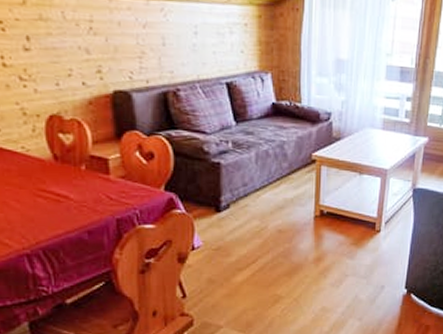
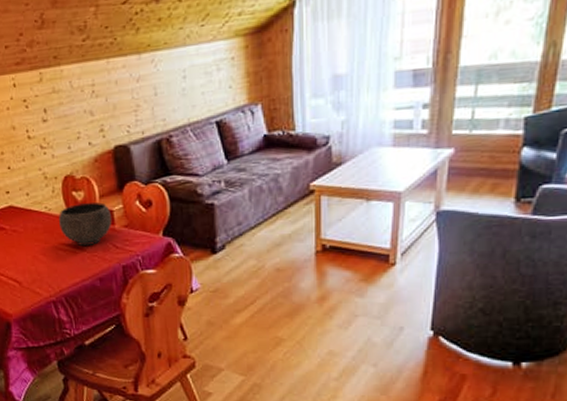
bowl: none [40,148,107,194] -> present [59,202,112,246]

